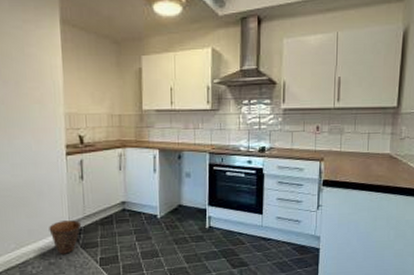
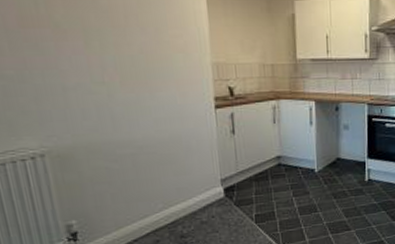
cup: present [49,220,82,254] -> none [199,177,235,213]

